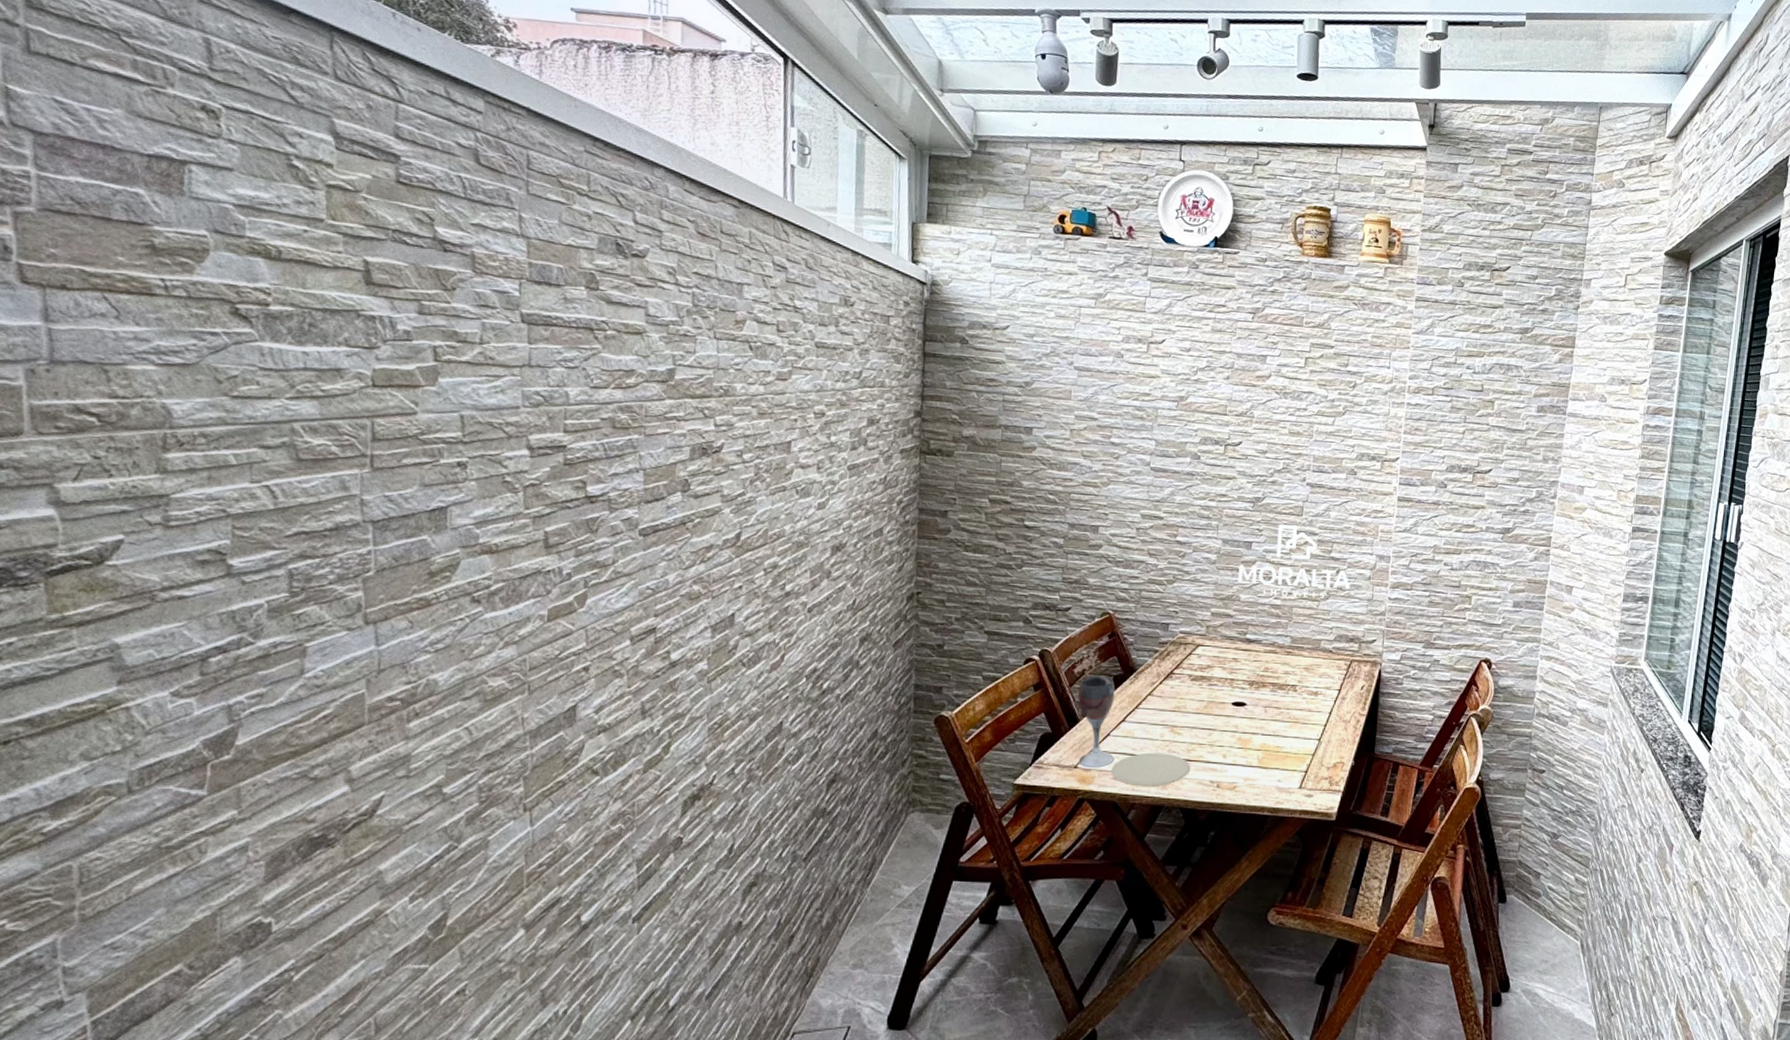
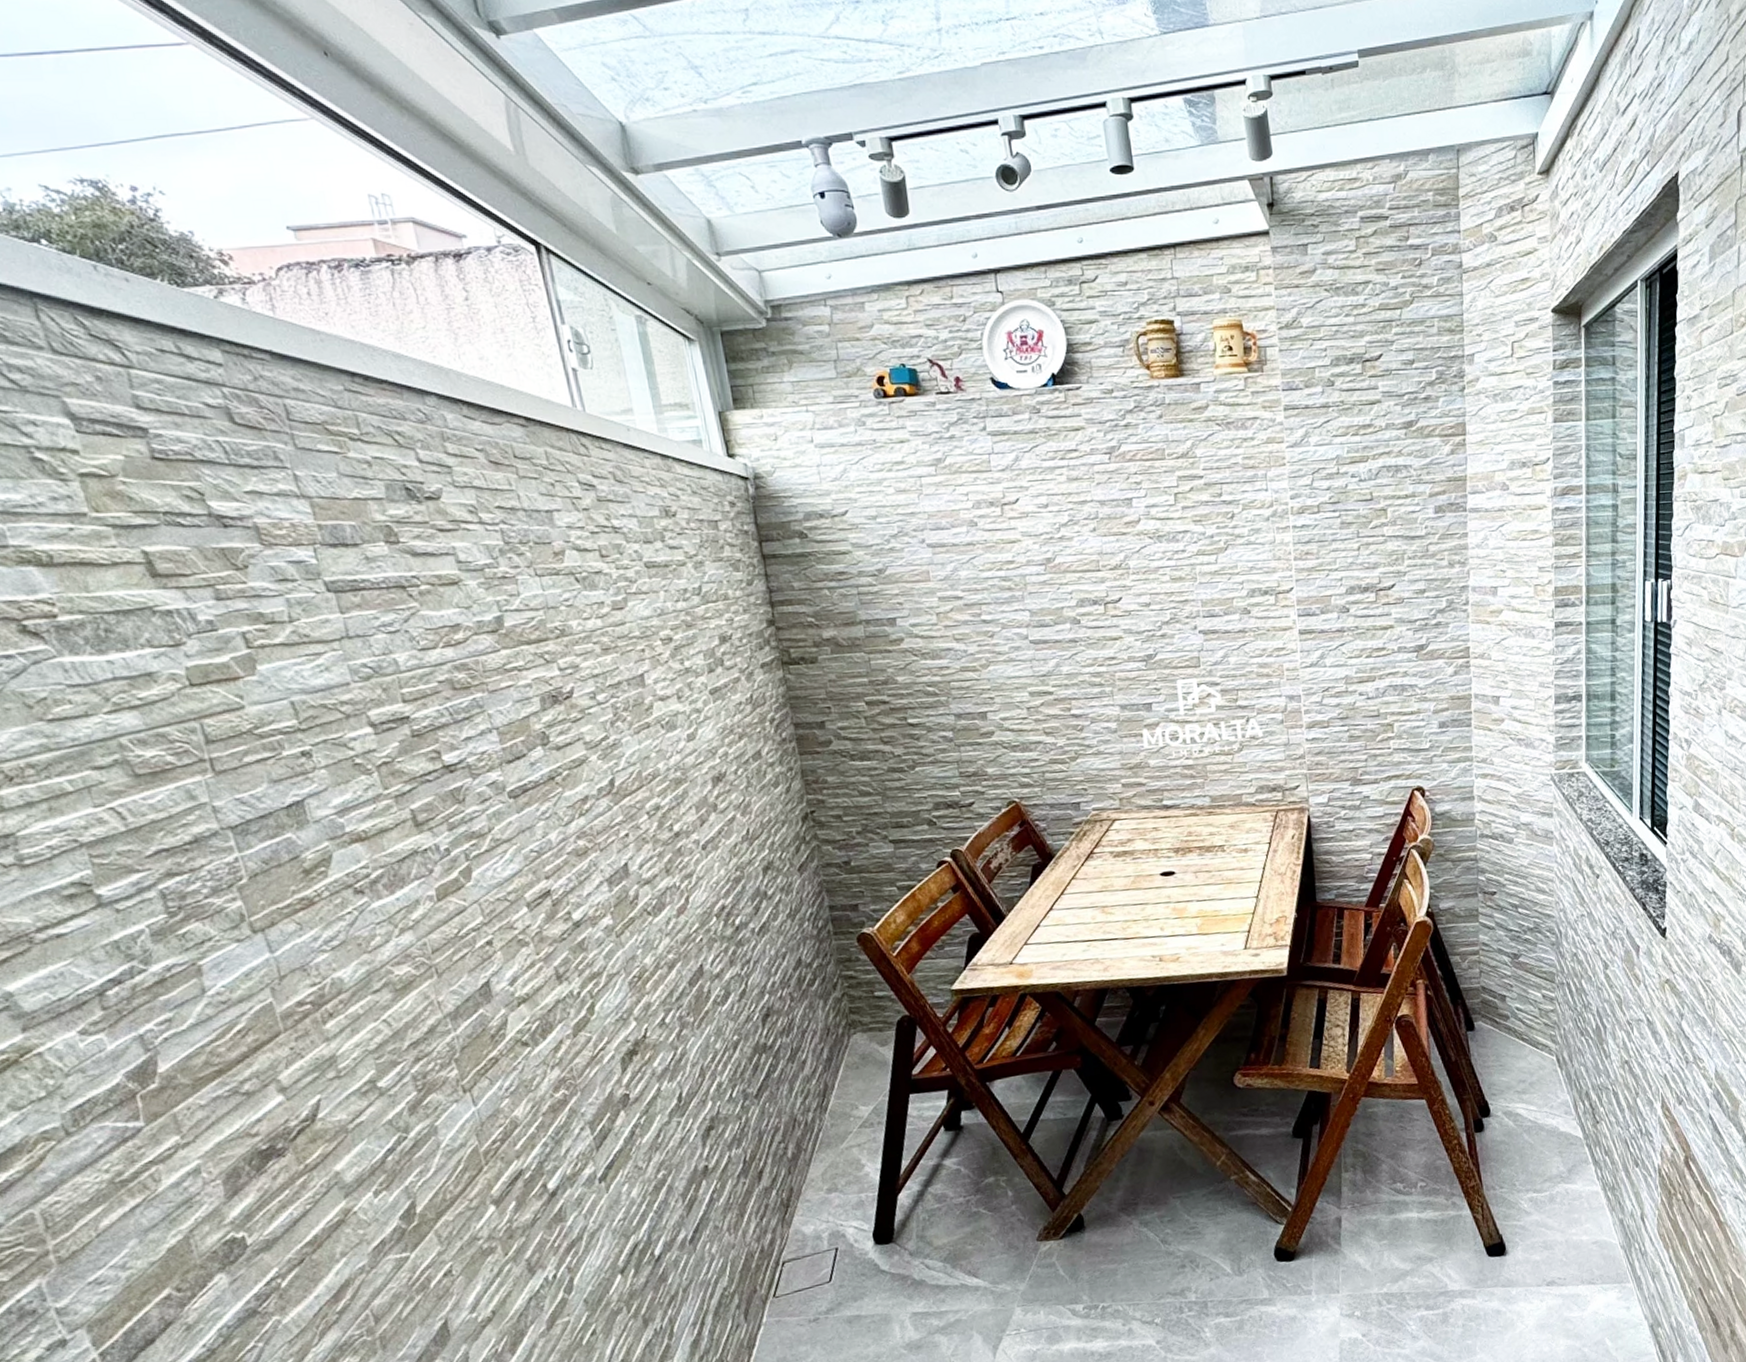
cup: present [1078,675,1115,769] -> none [998,866,1049,963]
plate: present [1110,752,1191,788] -> none [1047,935,1130,974]

